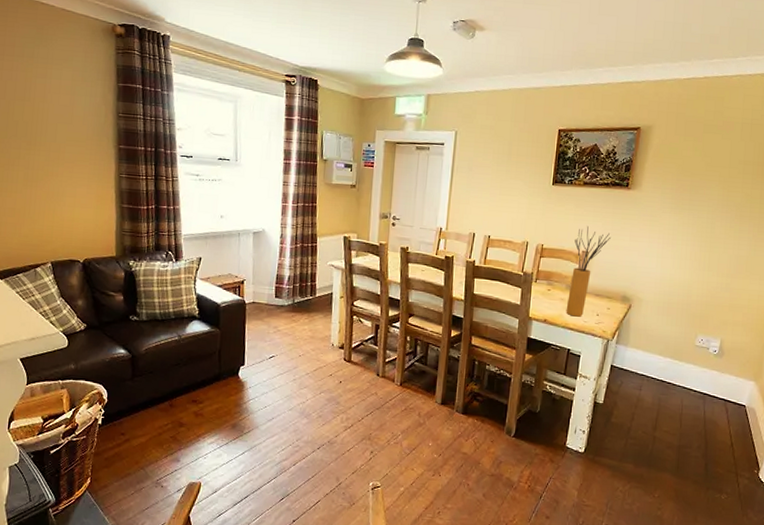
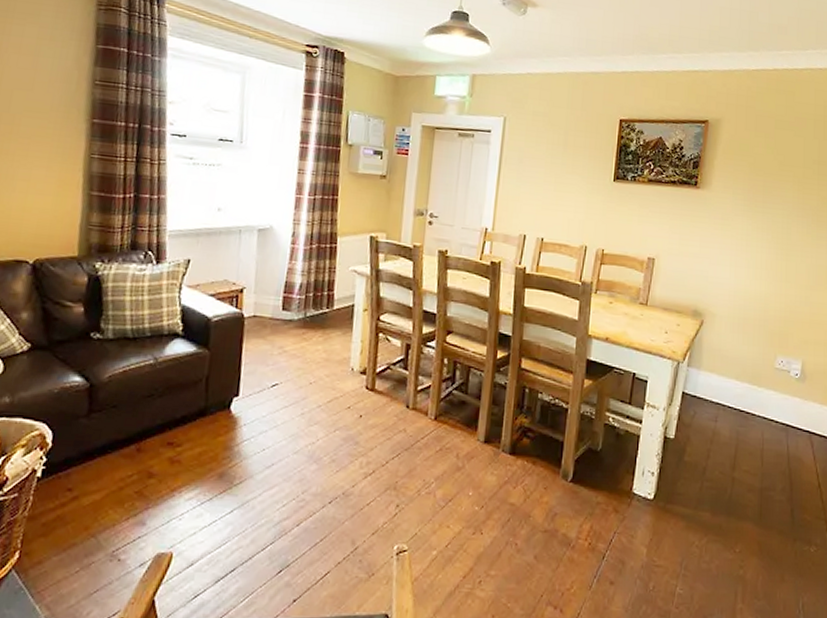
vase: present [566,226,610,317] -> none [630,229,679,335]

